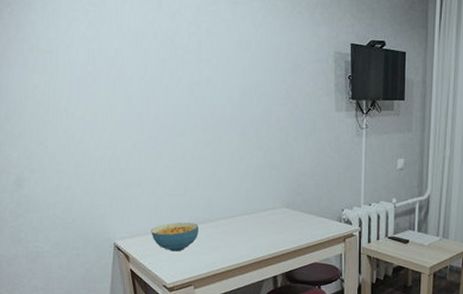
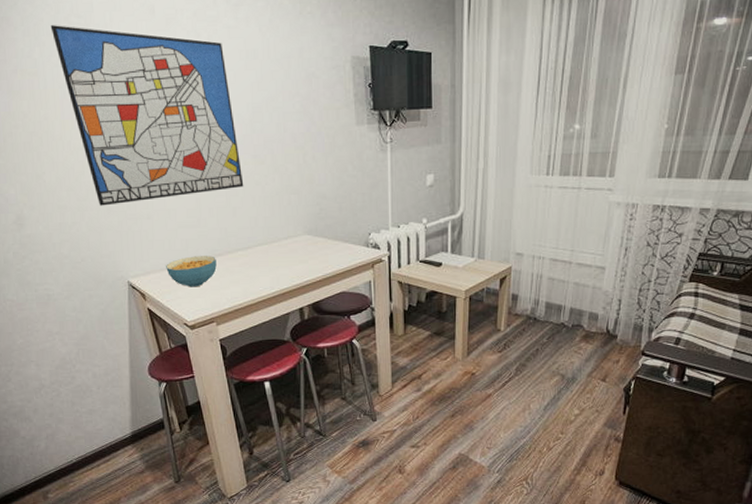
wall art: none [67,11,230,172] -> present [50,25,244,206]

